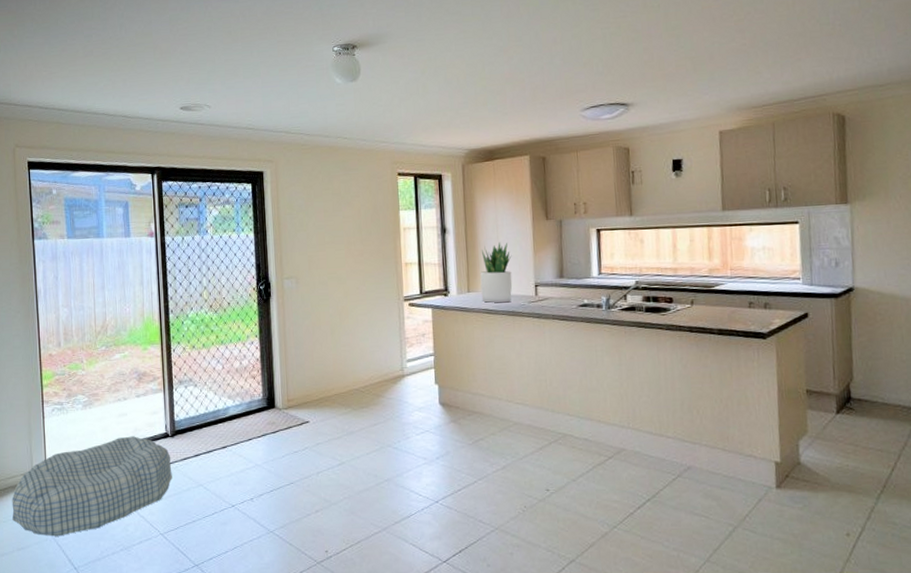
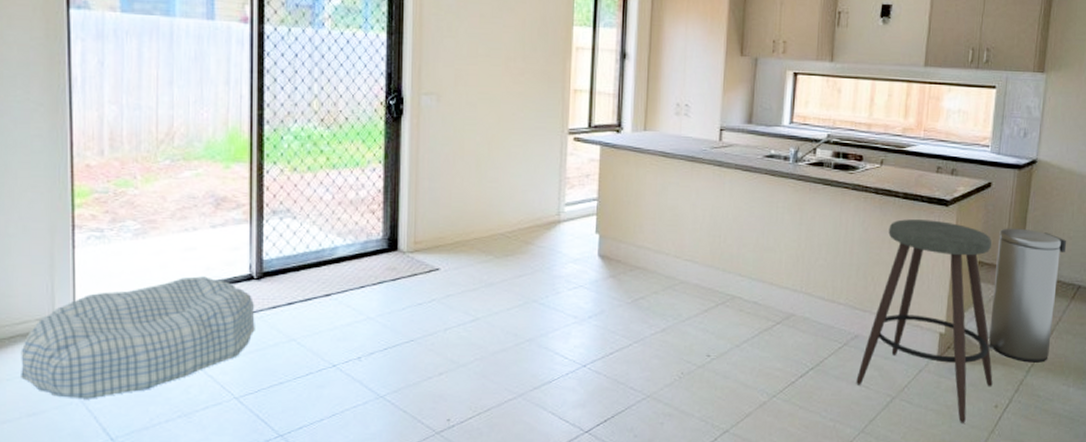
planter: present [480,242,513,304] -> none [659,76,698,146]
bar stool: none [694,353,841,552] -> present [856,219,993,423]
pedal bin: none [824,355,901,489] -> present [988,228,1067,363]

